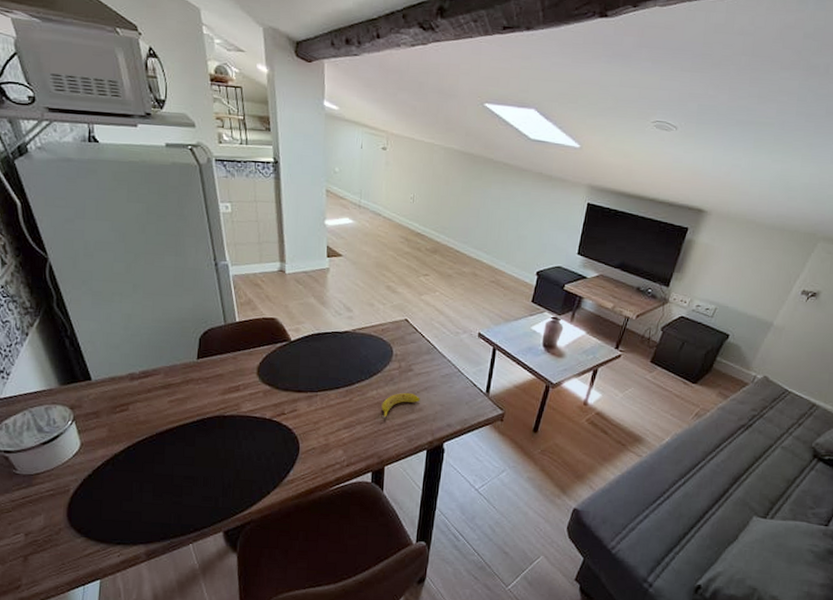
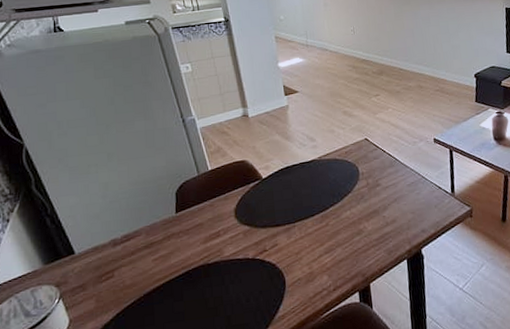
banana: present [381,392,420,419] -> none [357,206,392,237]

